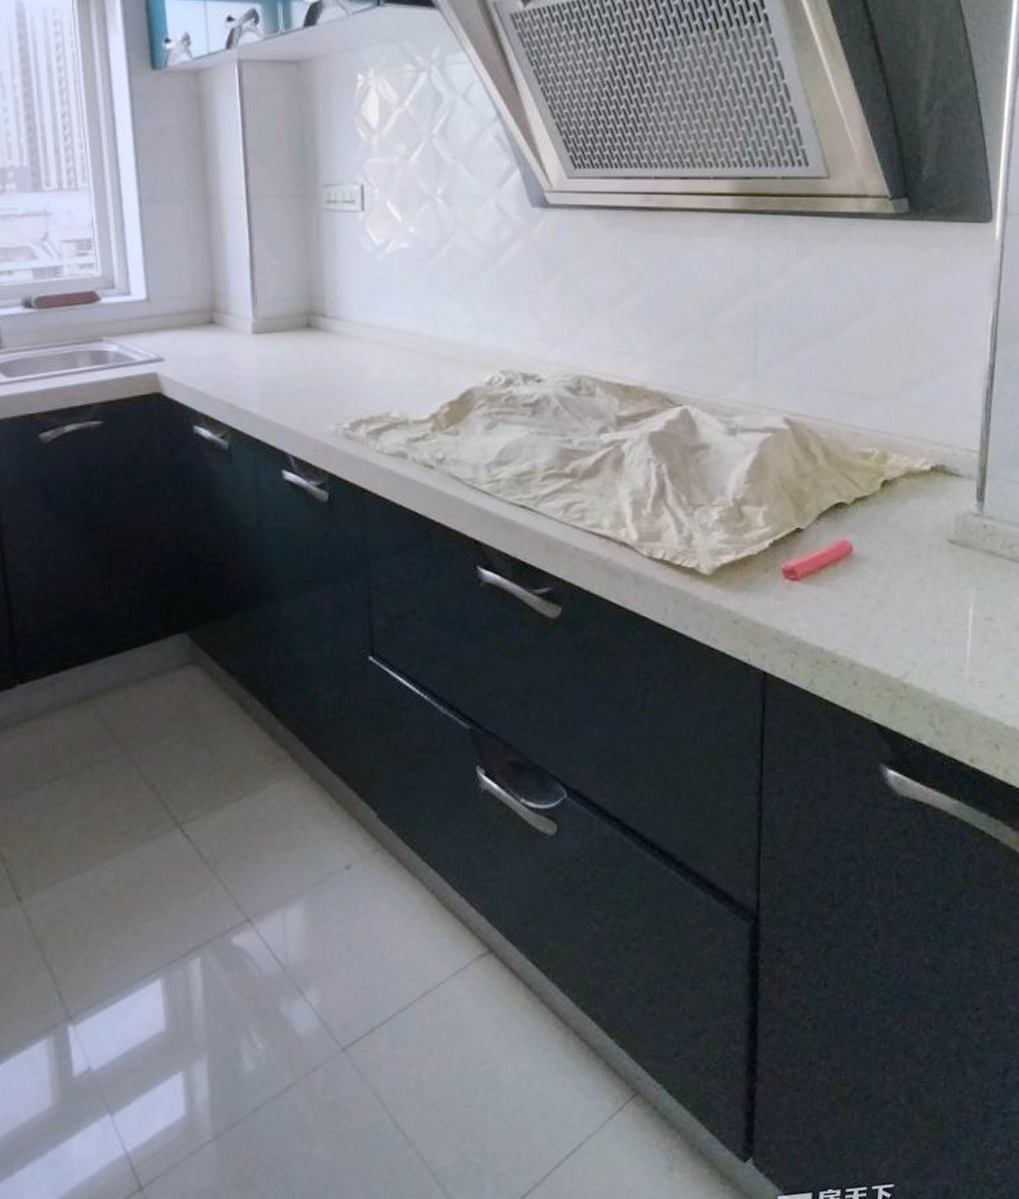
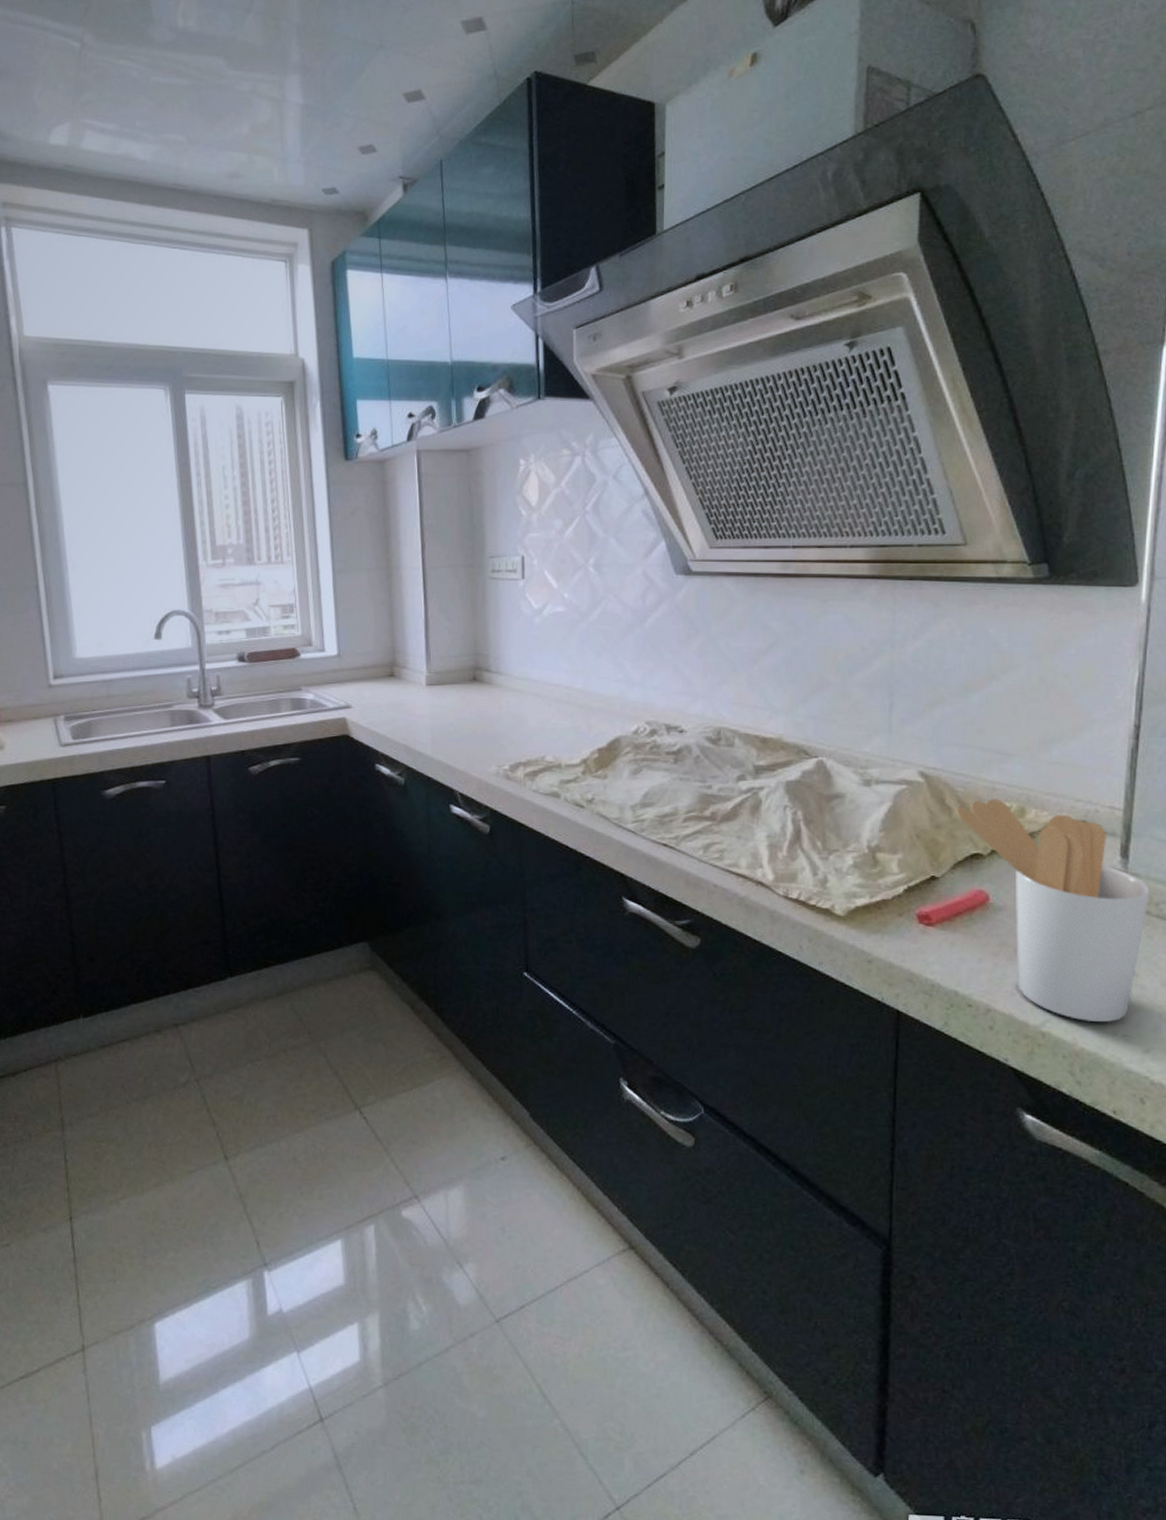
utensil holder: none [820,444,1004,671] -> present [956,798,1150,1023]

